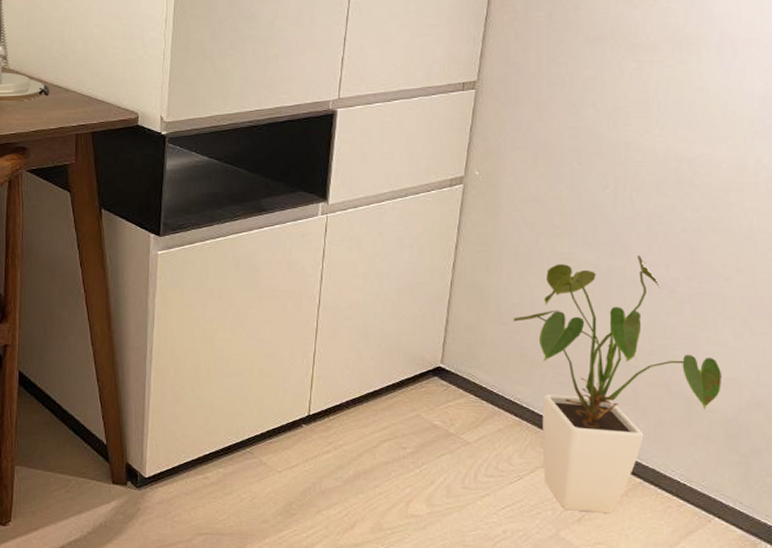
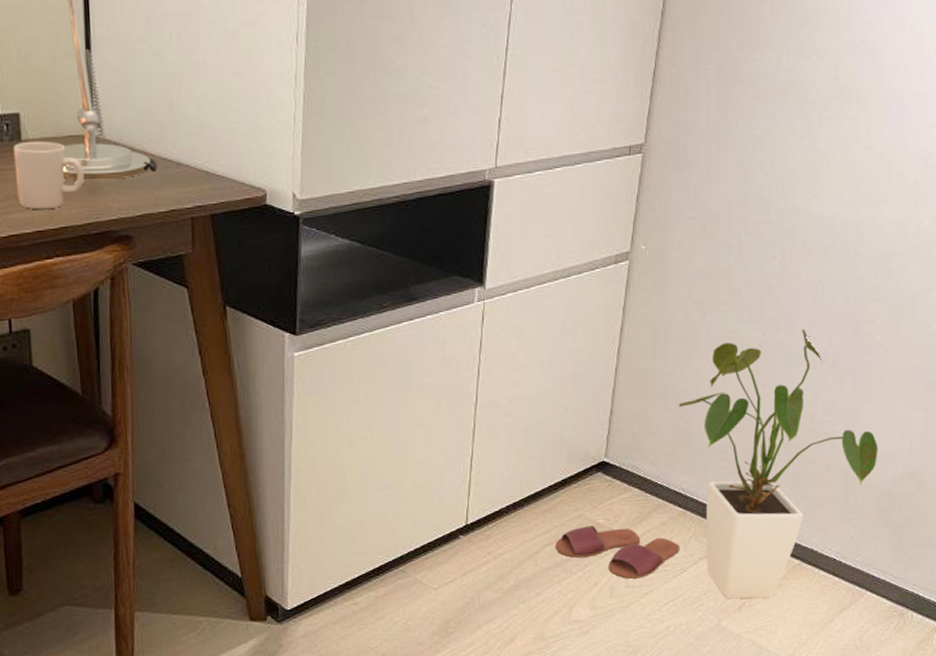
slippers: none [394,426,517,481] -> present [556,526,680,579]

